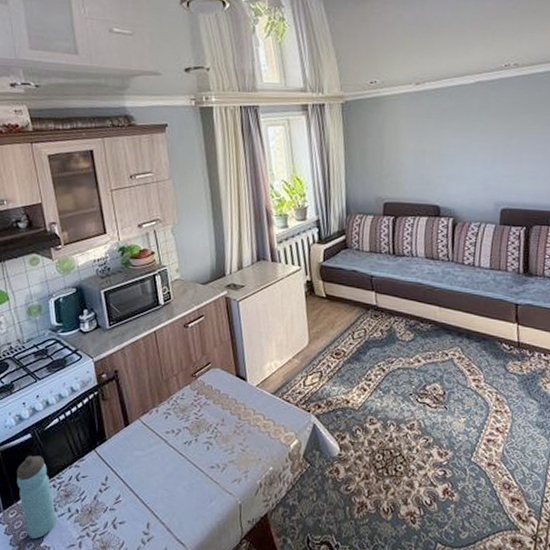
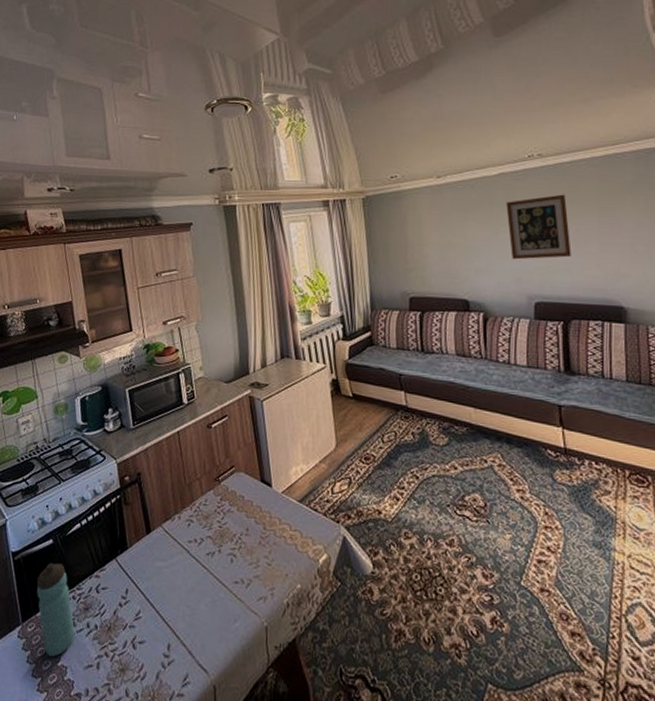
wall art: none [480,104,539,168] -> present [506,194,571,260]

